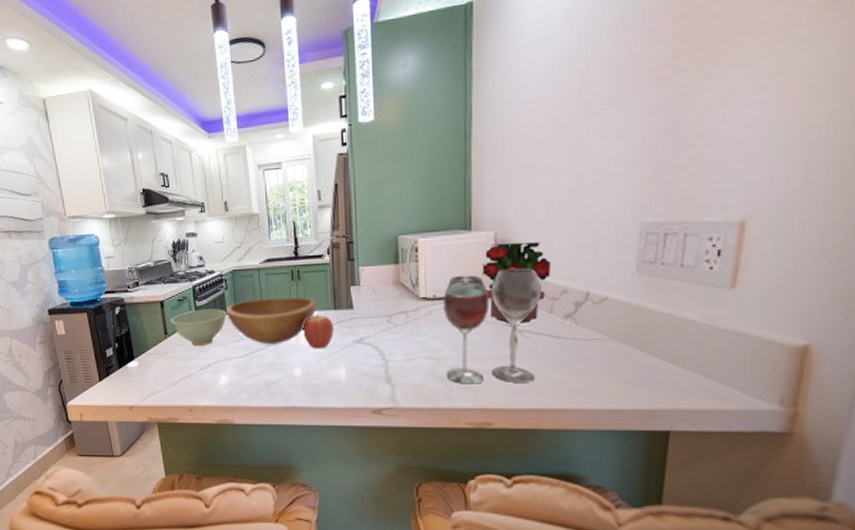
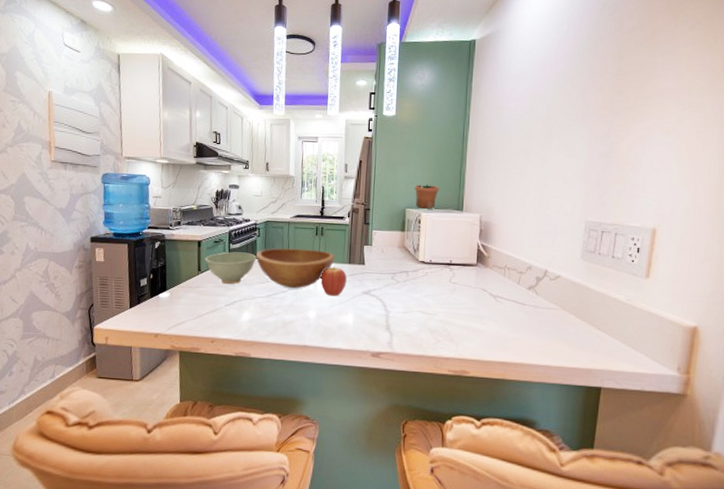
planter: none [406,201,438,235] -> present [414,184,439,210]
wineglass: present [442,275,489,384] -> none [435,246,473,338]
potted plant: present [482,242,550,325] -> none [469,224,520,291]
wineglass: present [491,267,542,382] -> none [470,244,513,339]

